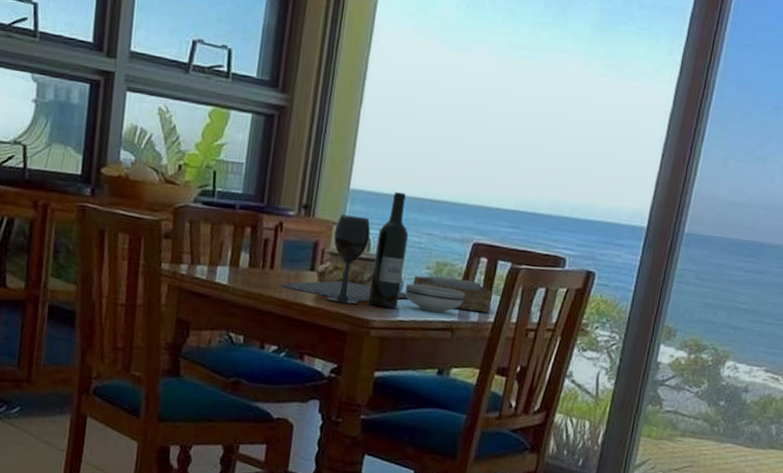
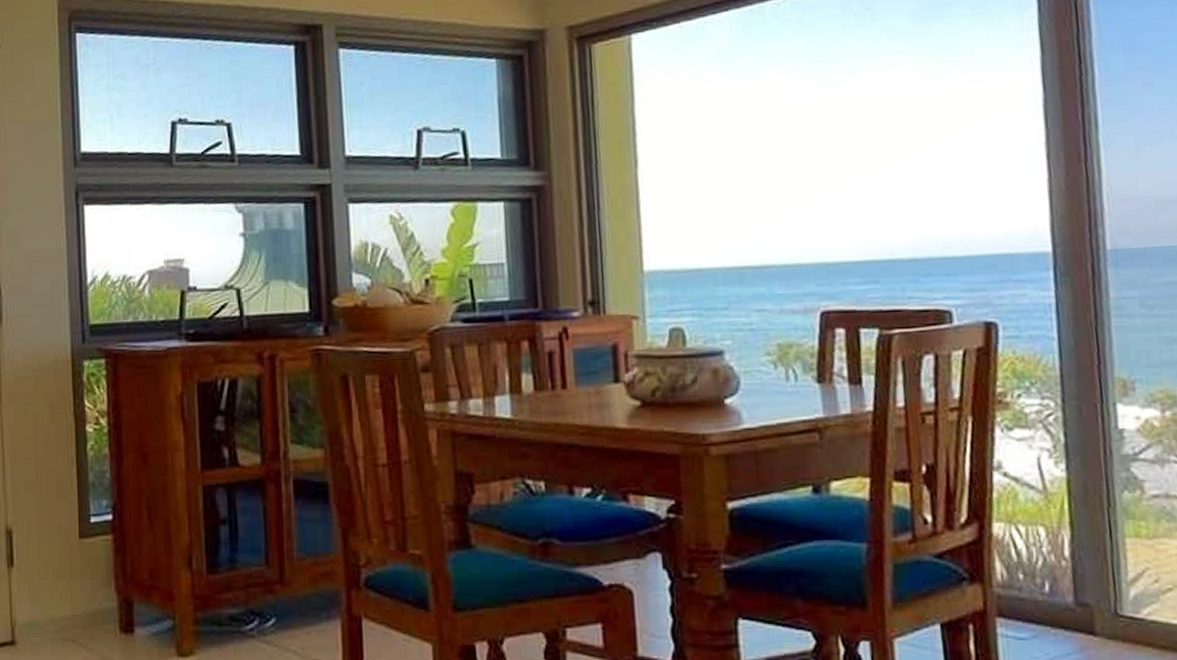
placemat: present [280,280,408,303] -> none [579,388,749,414]
wine glass: present [326,214,371,305] -> none [635,303,686,418]
wine bottle: present [368,192,409,309] -> none [692,264,739,416]
bowl: present [405,283,465,313] -> none [743,375,827,410]
napkin holder: present [413,276,493,313] -> none [751,361,865,402]

